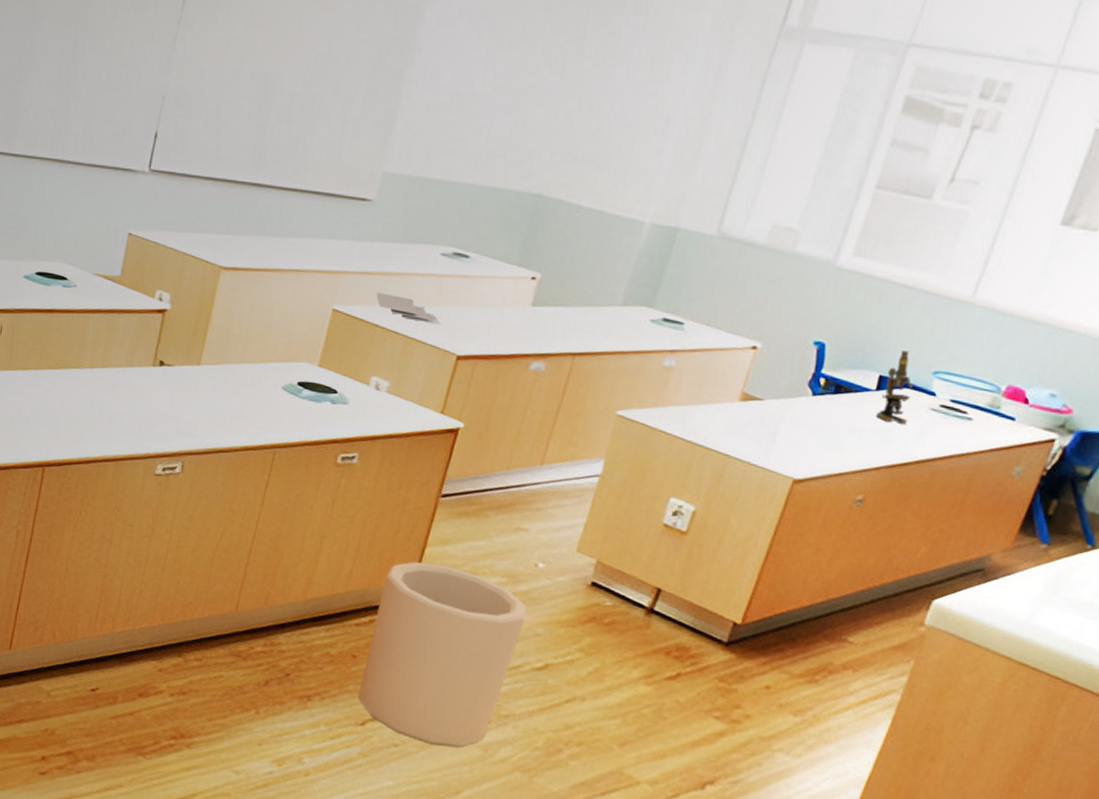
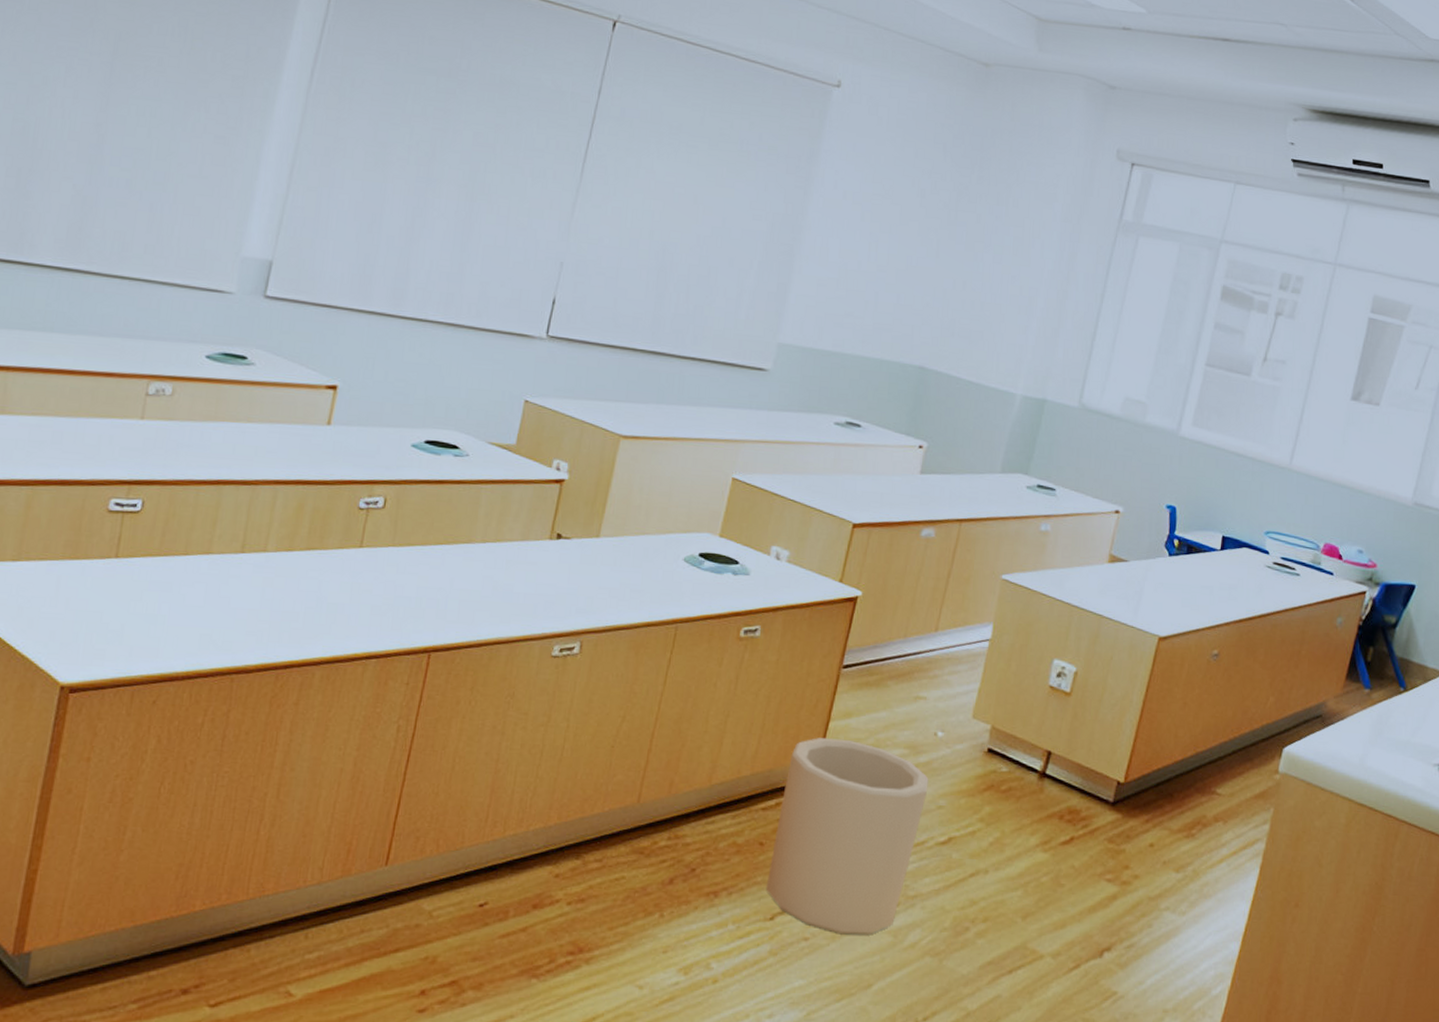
papers: present [376,293,442,325] -> none [774,461,838,493]
microscope: present [876,350,913,424] -> none [1223,513,1250,581]

